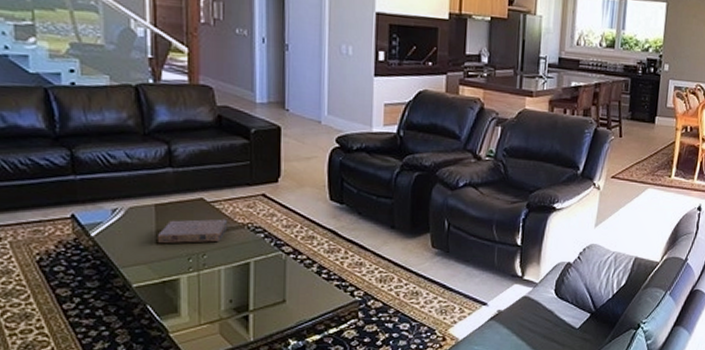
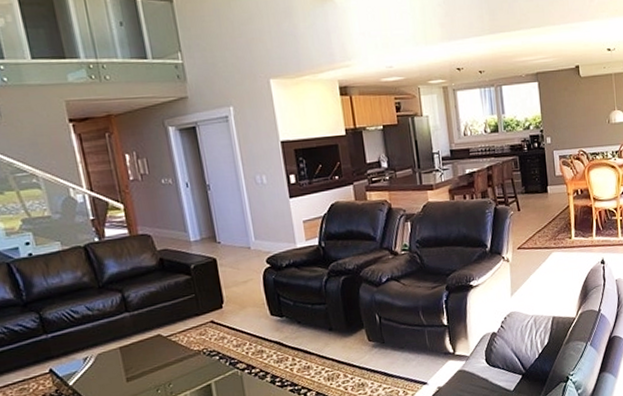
book: present [156,219,228,244] -> none [126,349,187,382]

